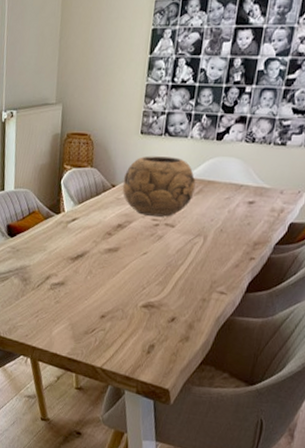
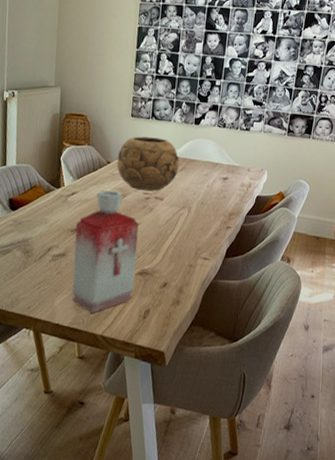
bottle: none [70,216,146,345] -> present [72,190,139,313]

